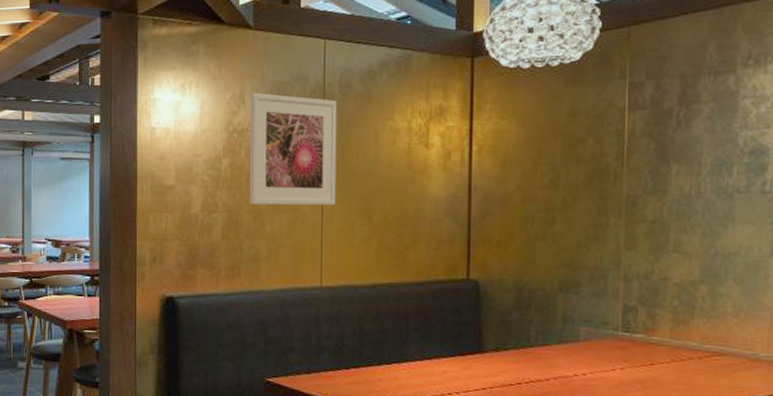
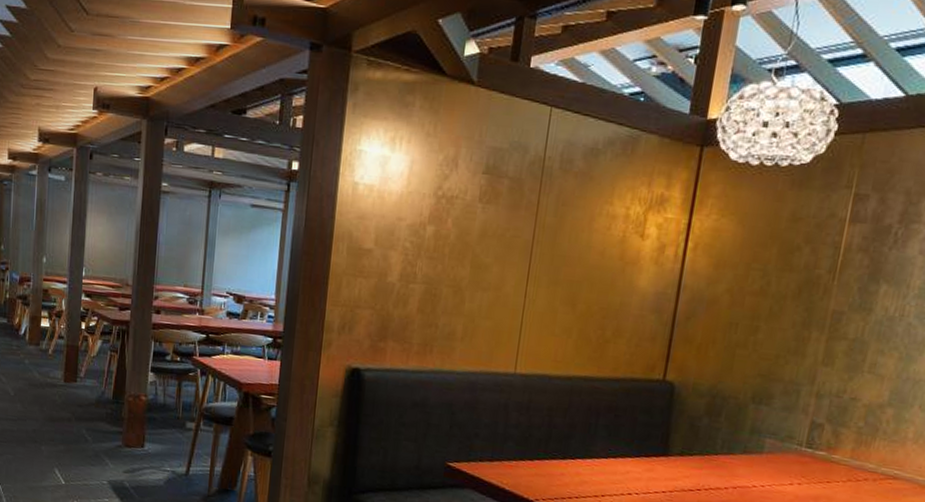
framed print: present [249,92,337,206] -> none [450,156,556,289]

